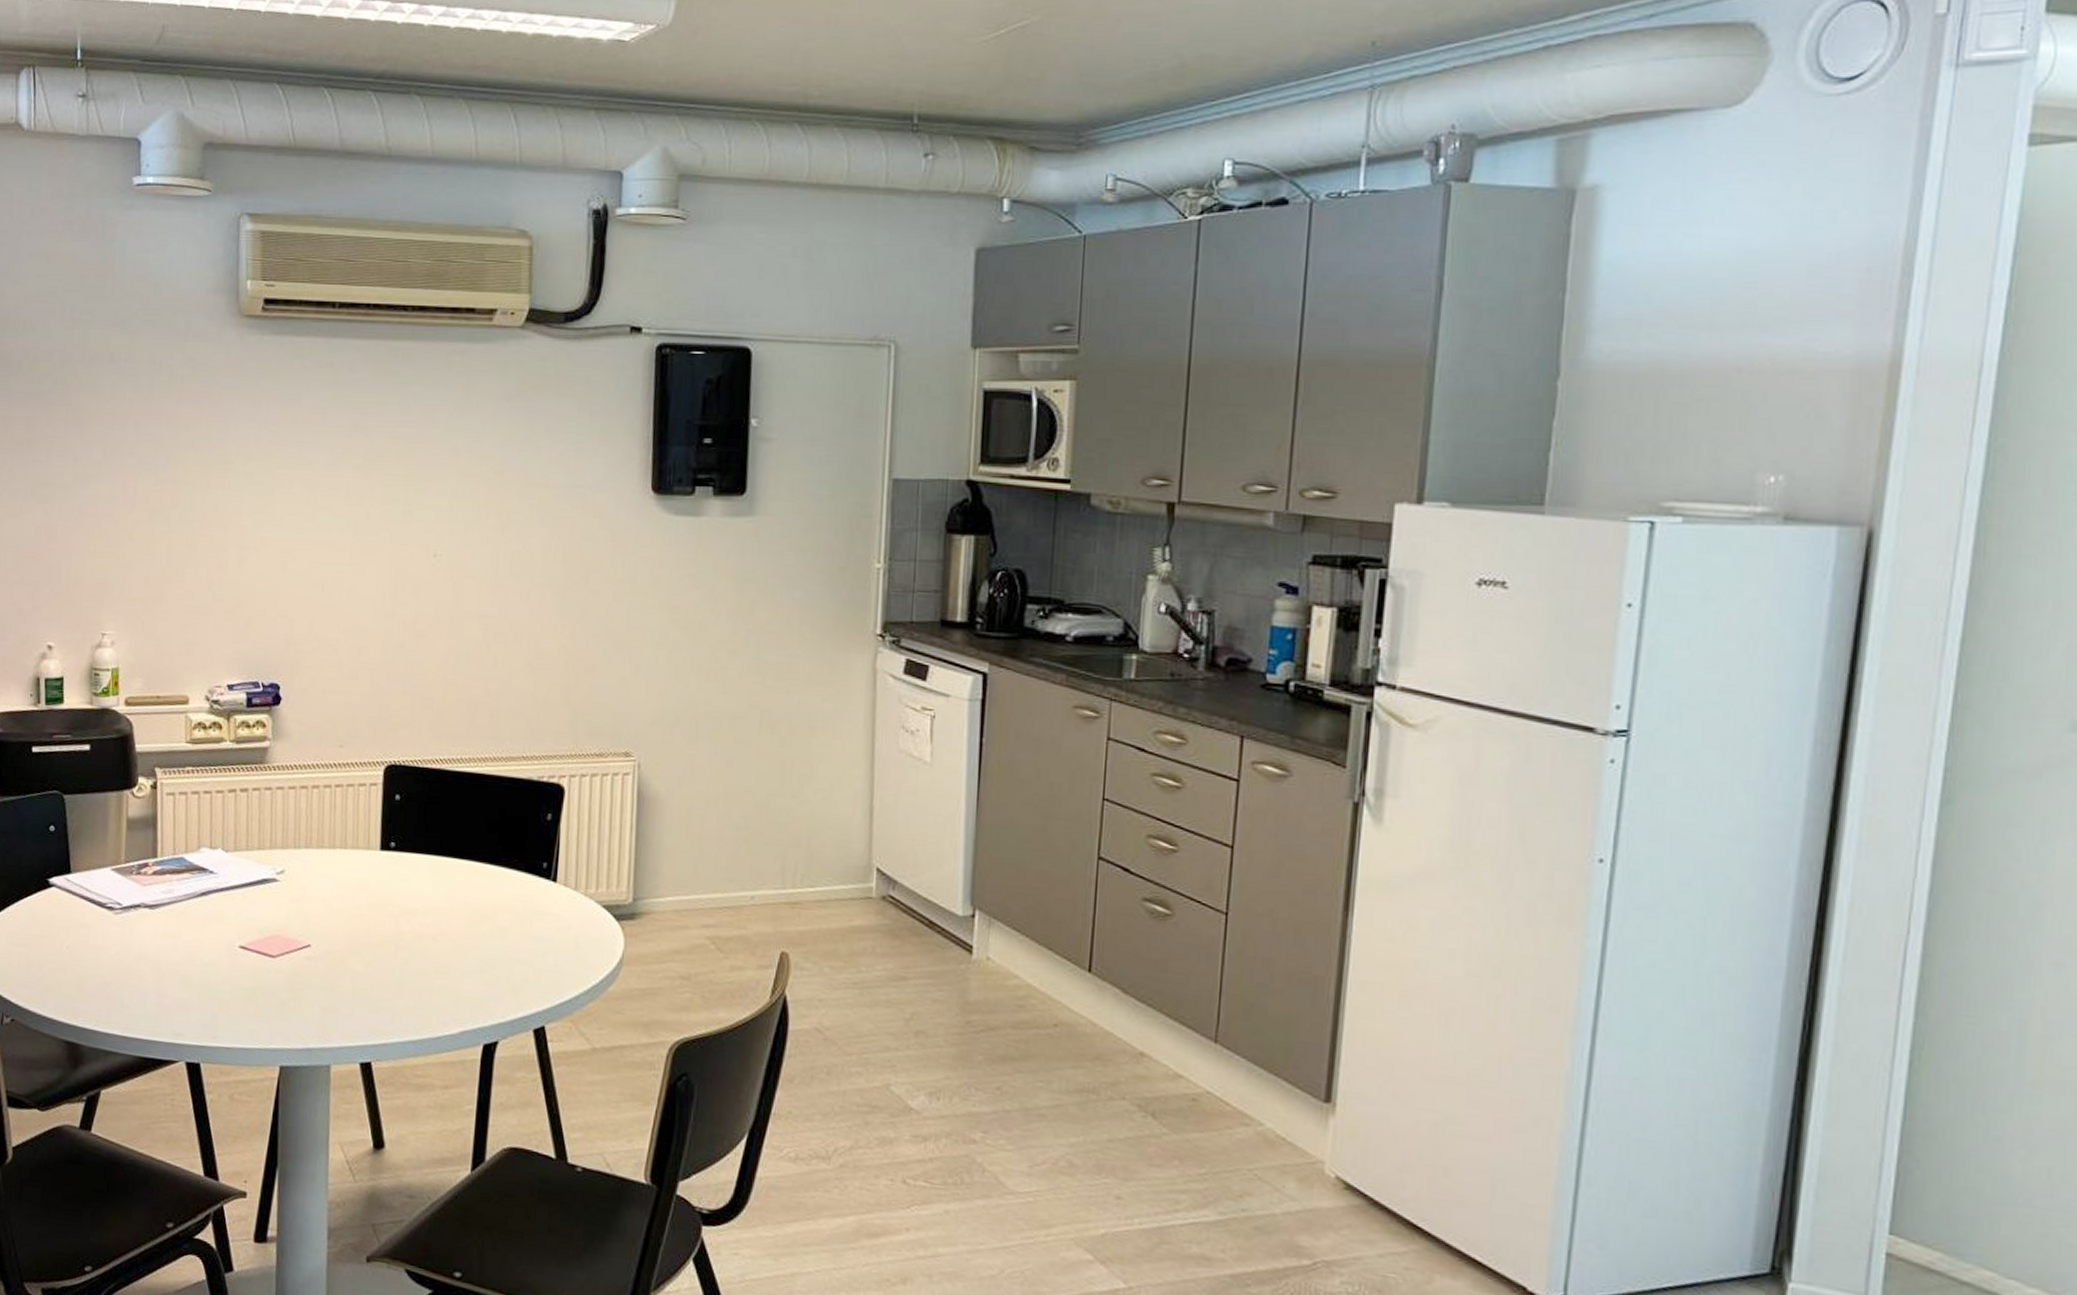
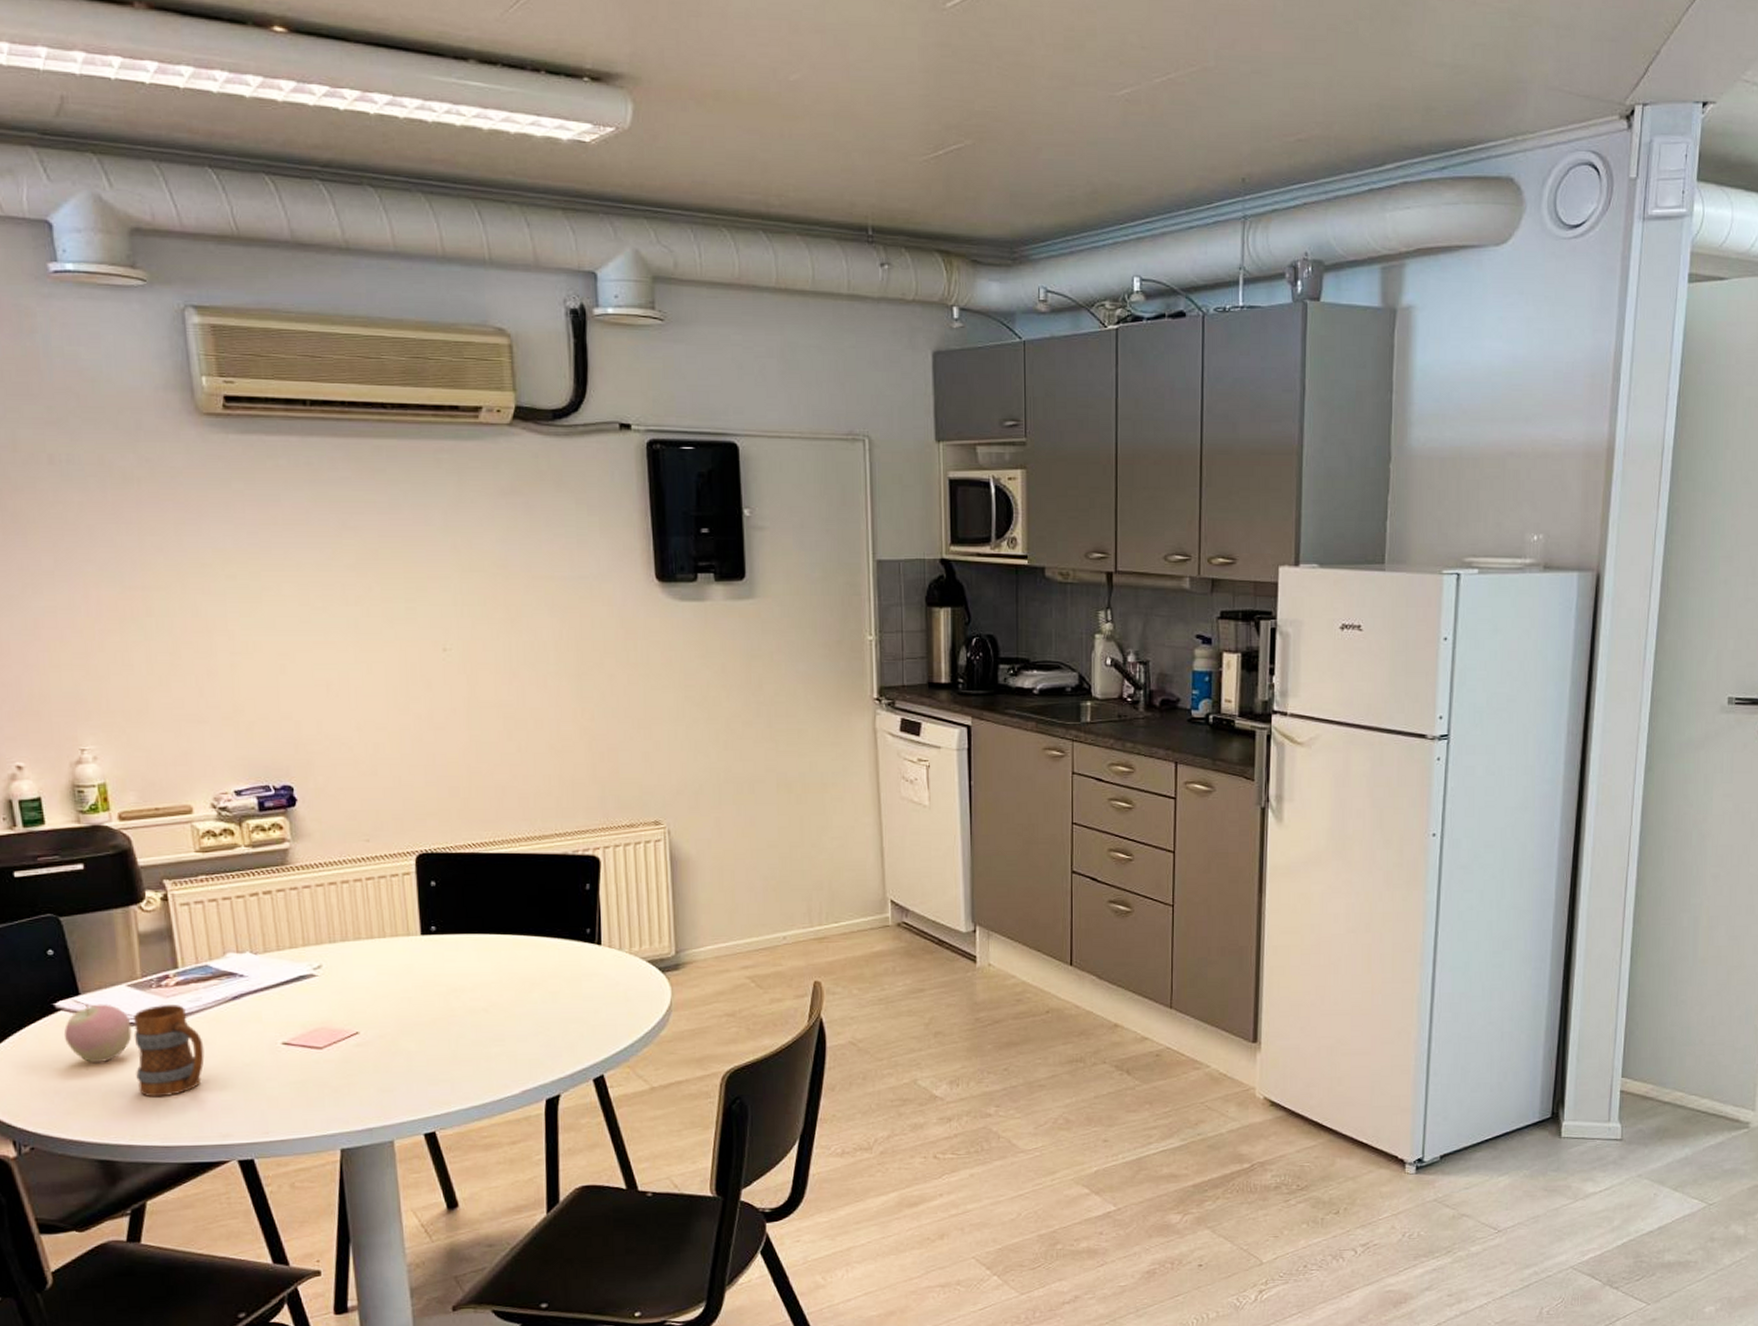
apple: none [52,883,111,944] -> present [63,1004,132,1063]
mug: none [108,892,170,986] -> present [133,1005,205,1098]

